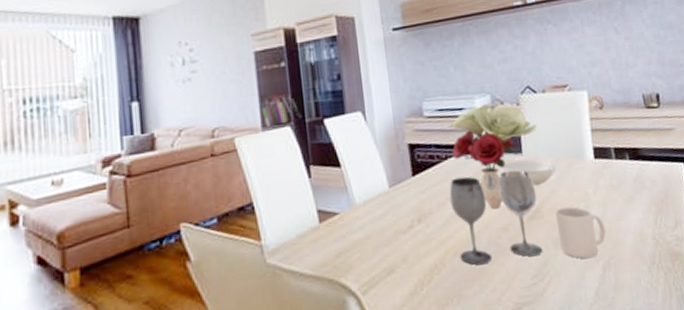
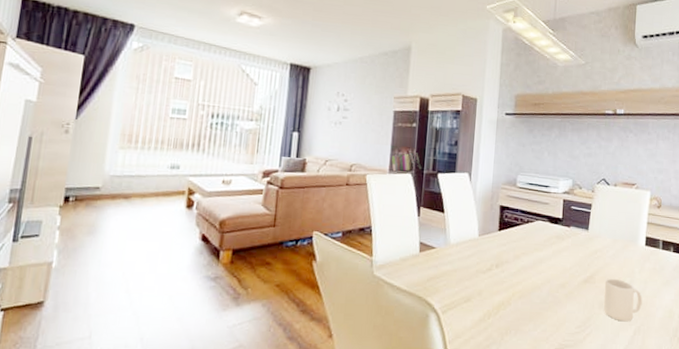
flower bouquet: present [448,104,537,210] -> none [533,186,604,269]
wineglass: present [449,170,543,265] -> none [523,239,594,311]
soup bowl: present [502,160,558,185] -> none [570,234,614,257]

